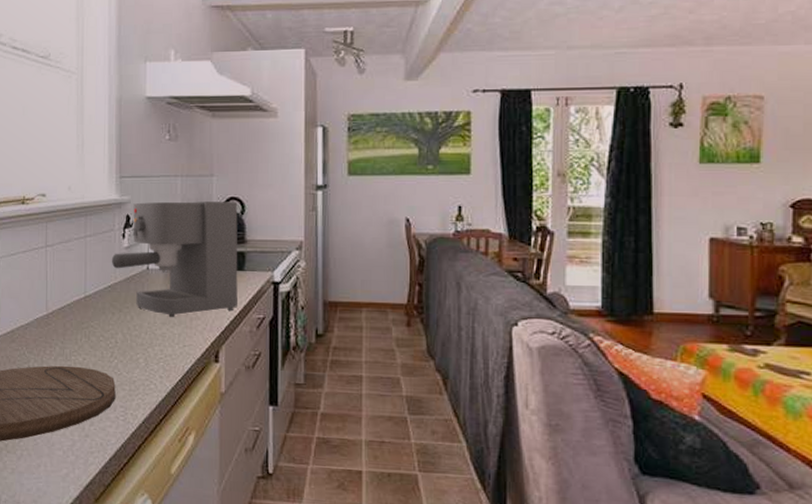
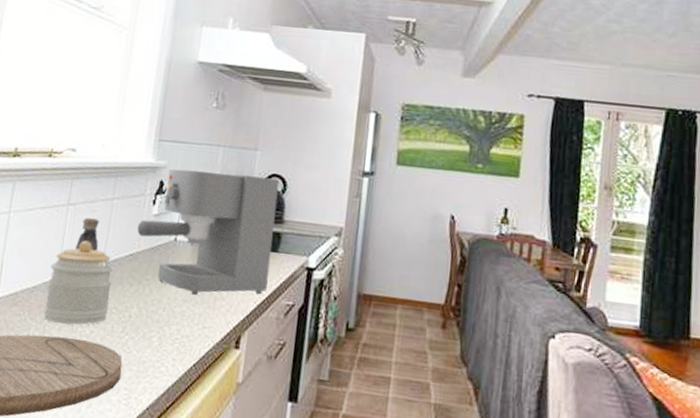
jar: none [39,277,96,355] -> present [43,240,113,326]
bottle: none [59,257,79,287] -> present [75,217,99,251]

